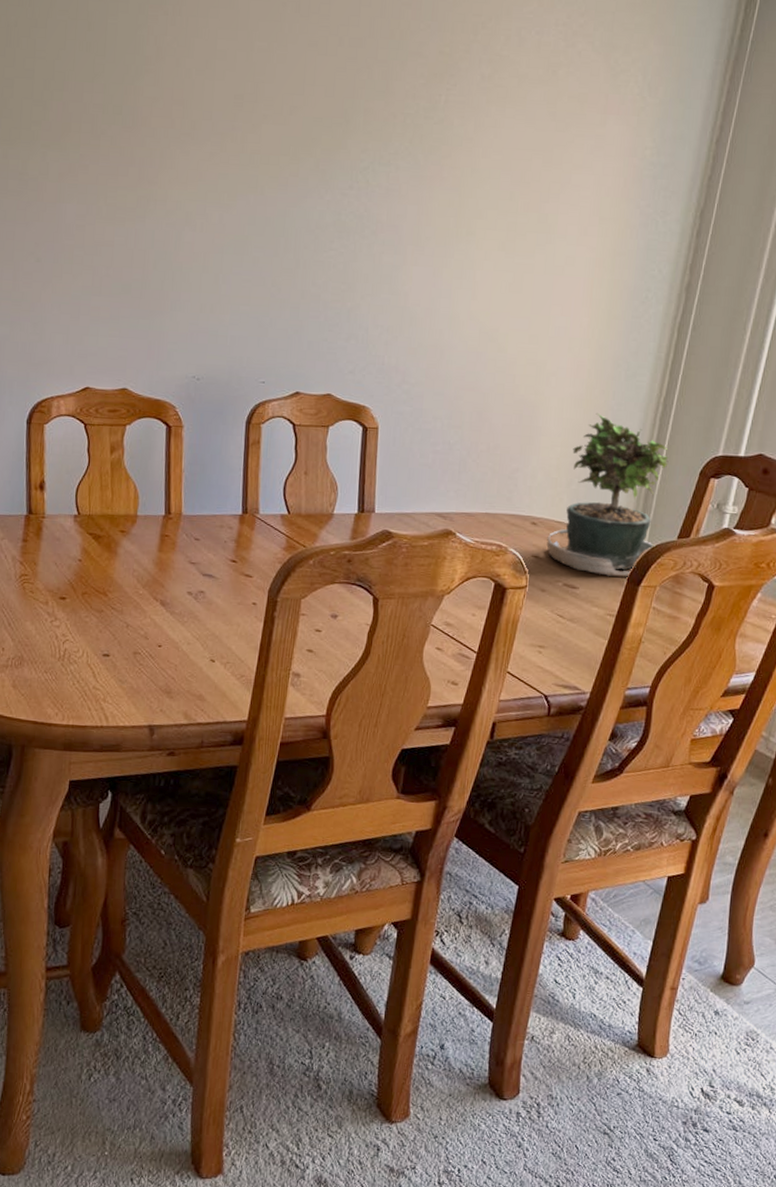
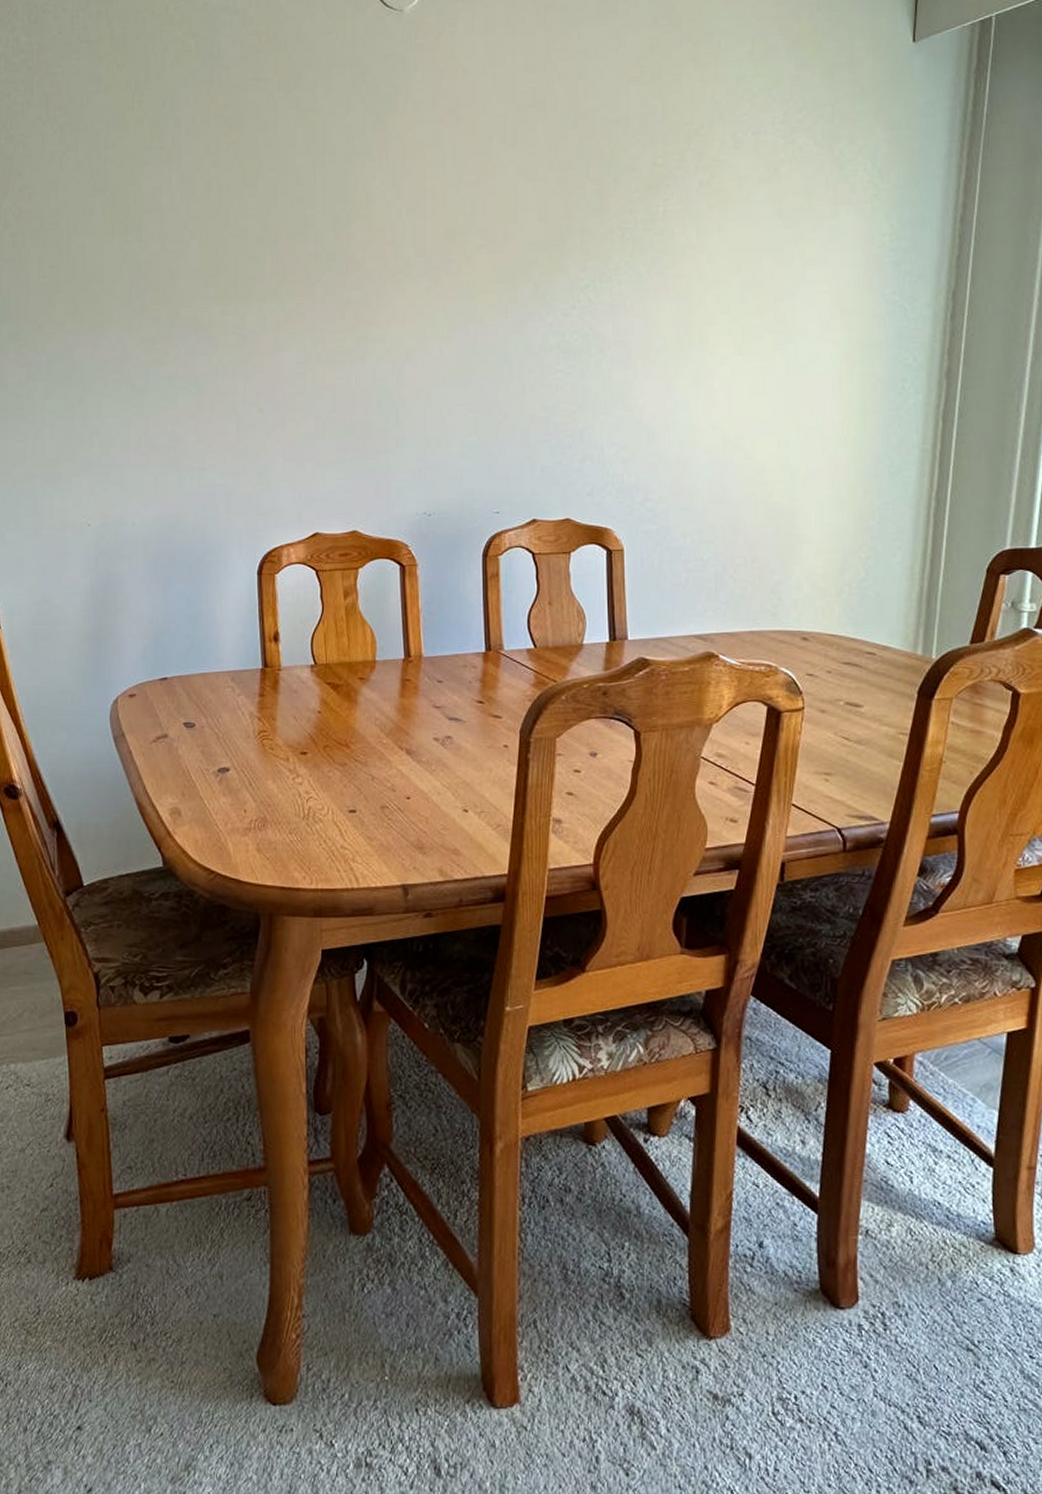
potted plant: present [546,412,669,577] -> none [821,514,950,690]

